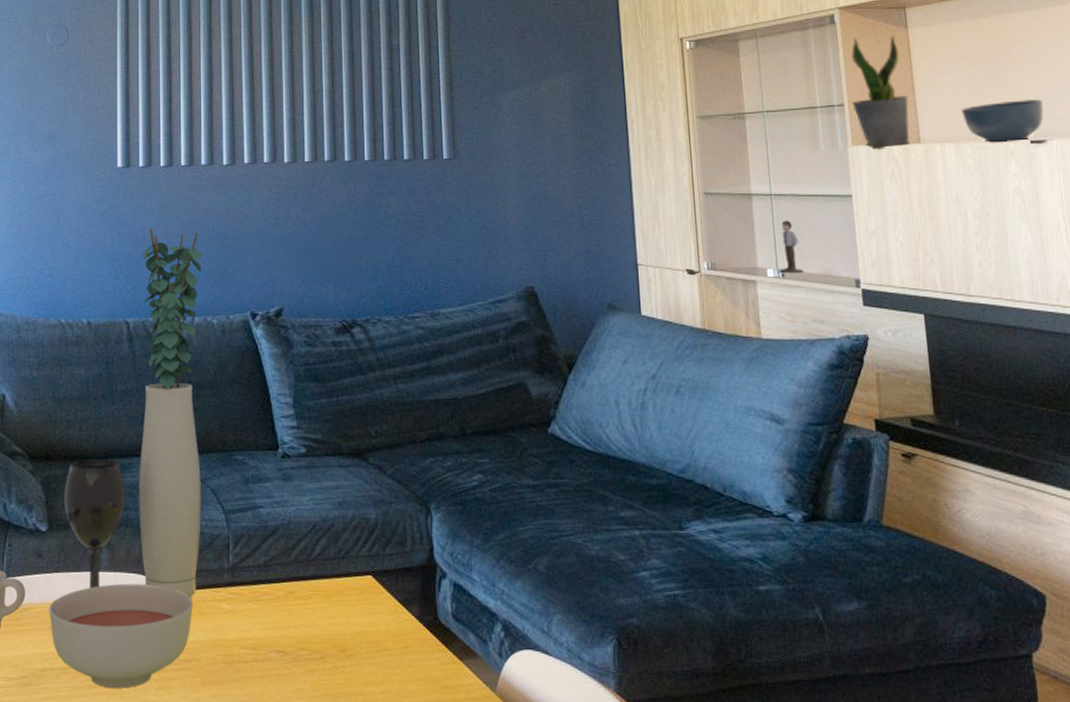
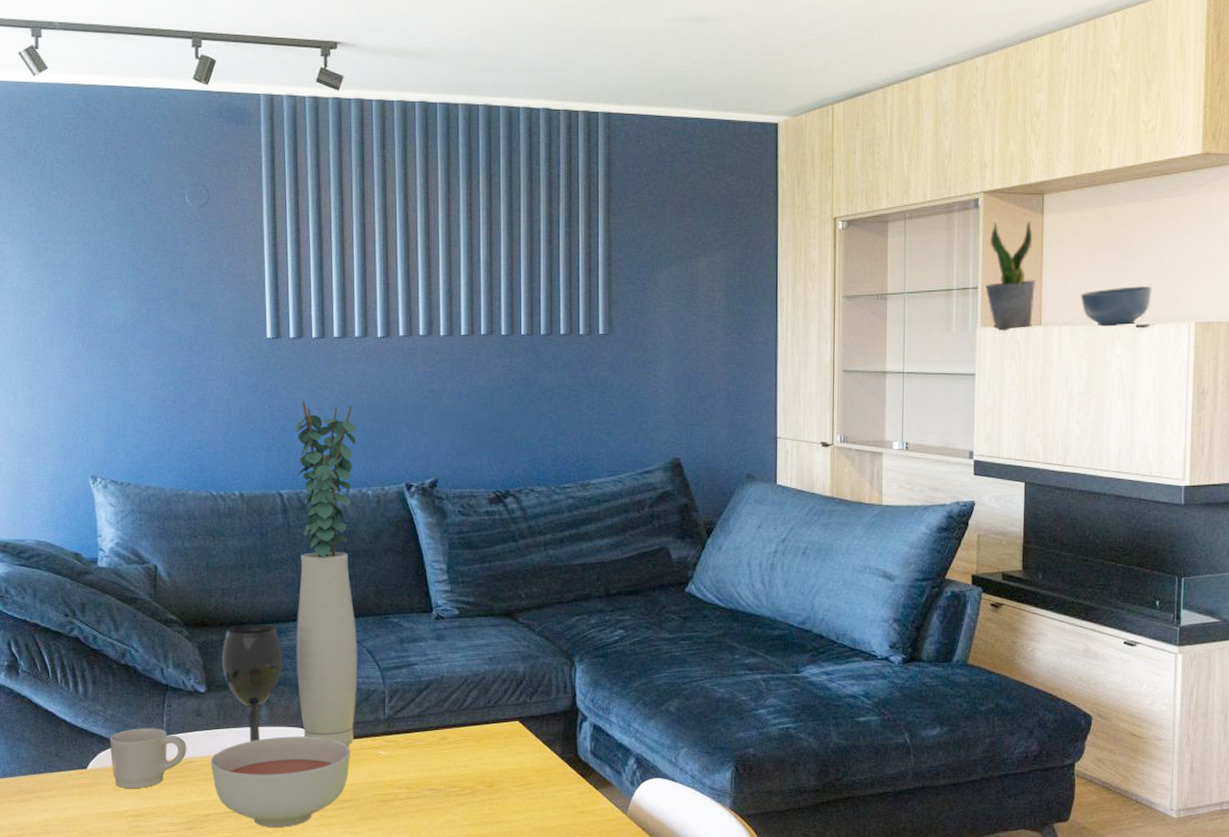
figurine: present [778,220,805,274] -> none [903,397,926,447]

